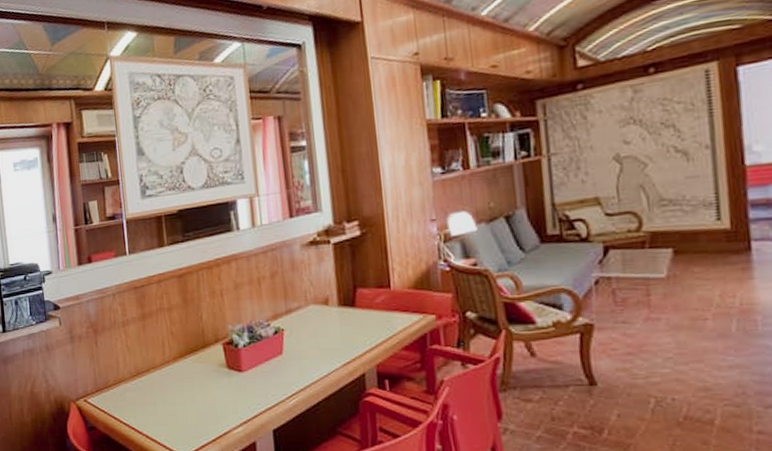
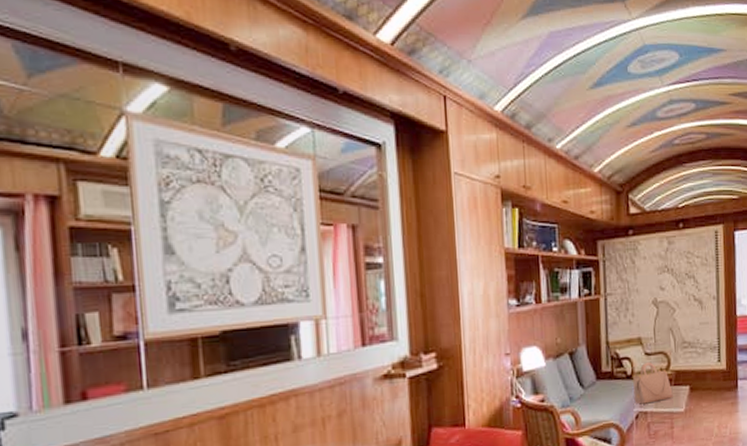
handbag: none [589,222,648,269] -> present [633,361,673,405]

